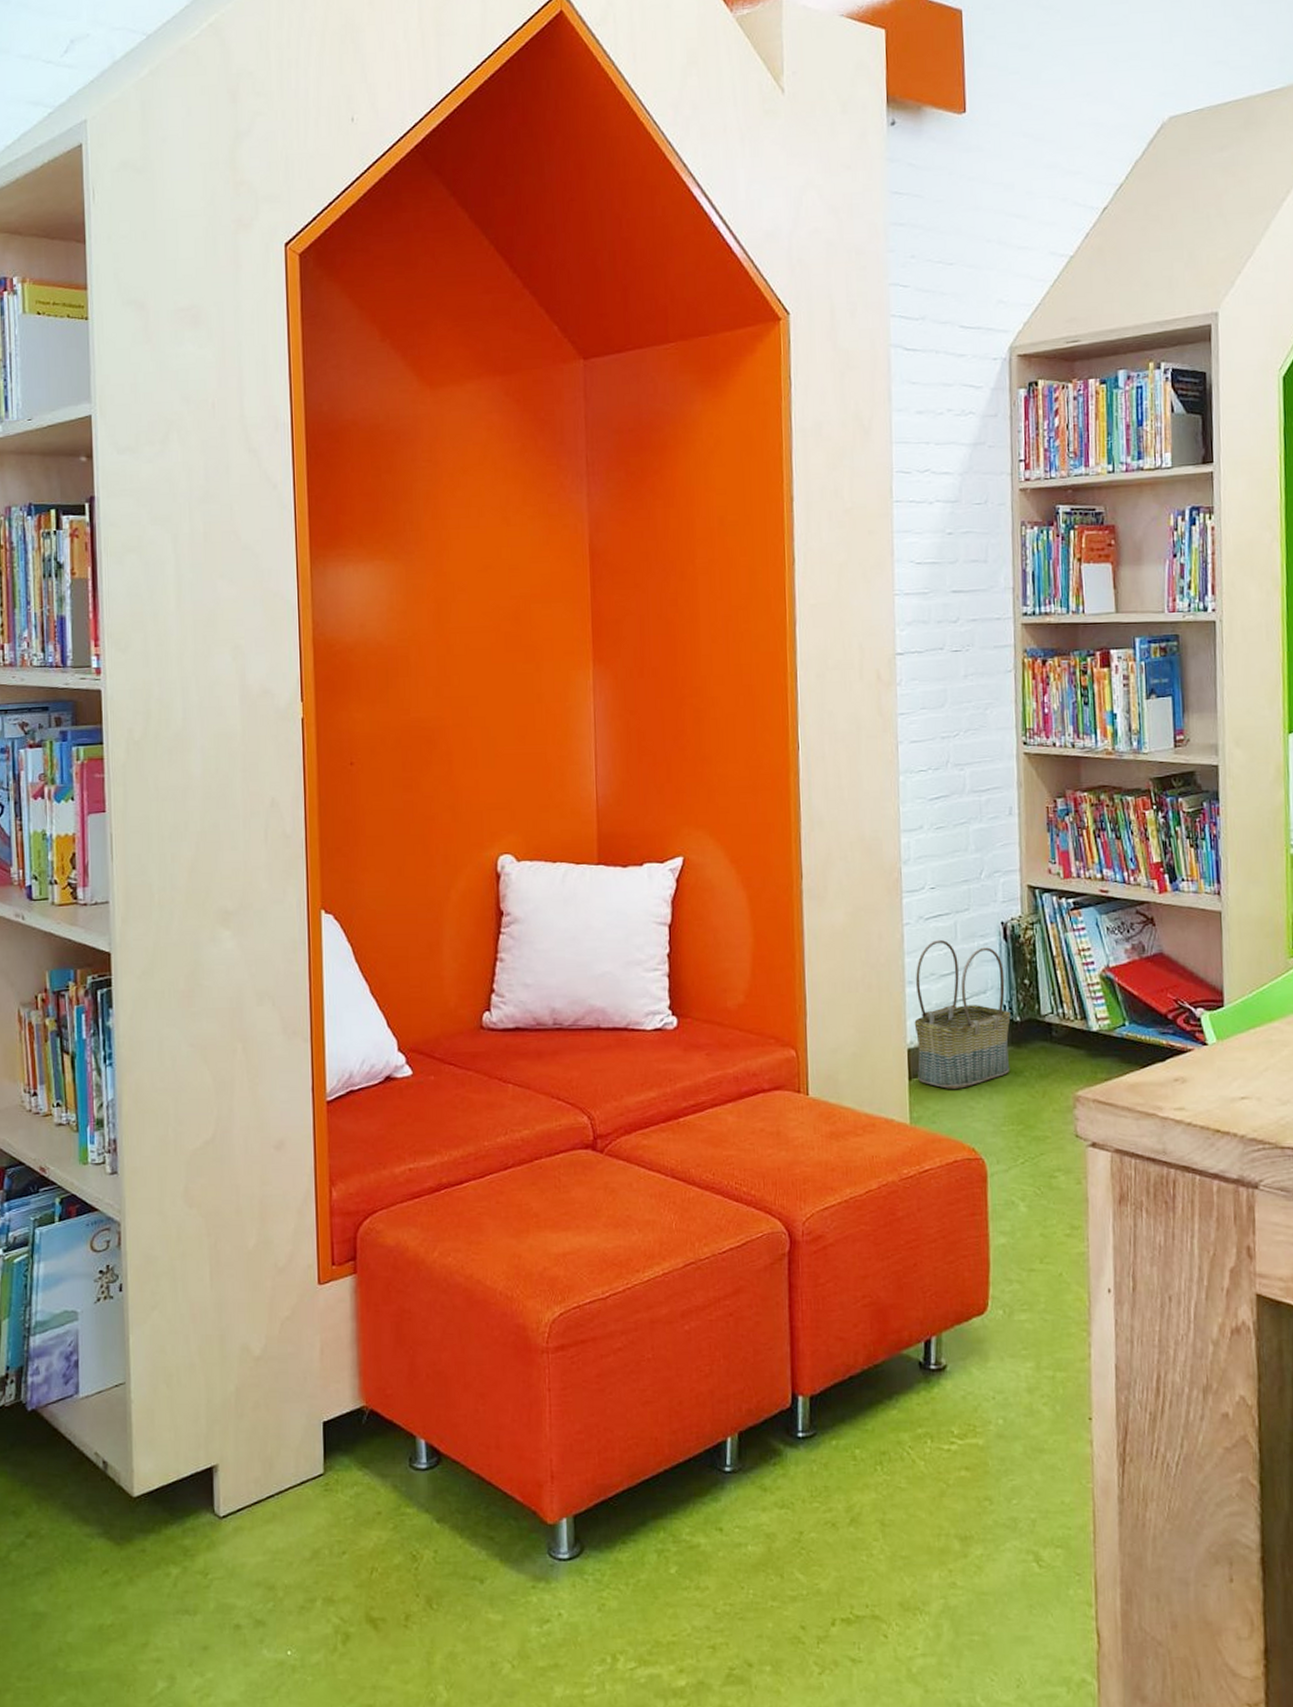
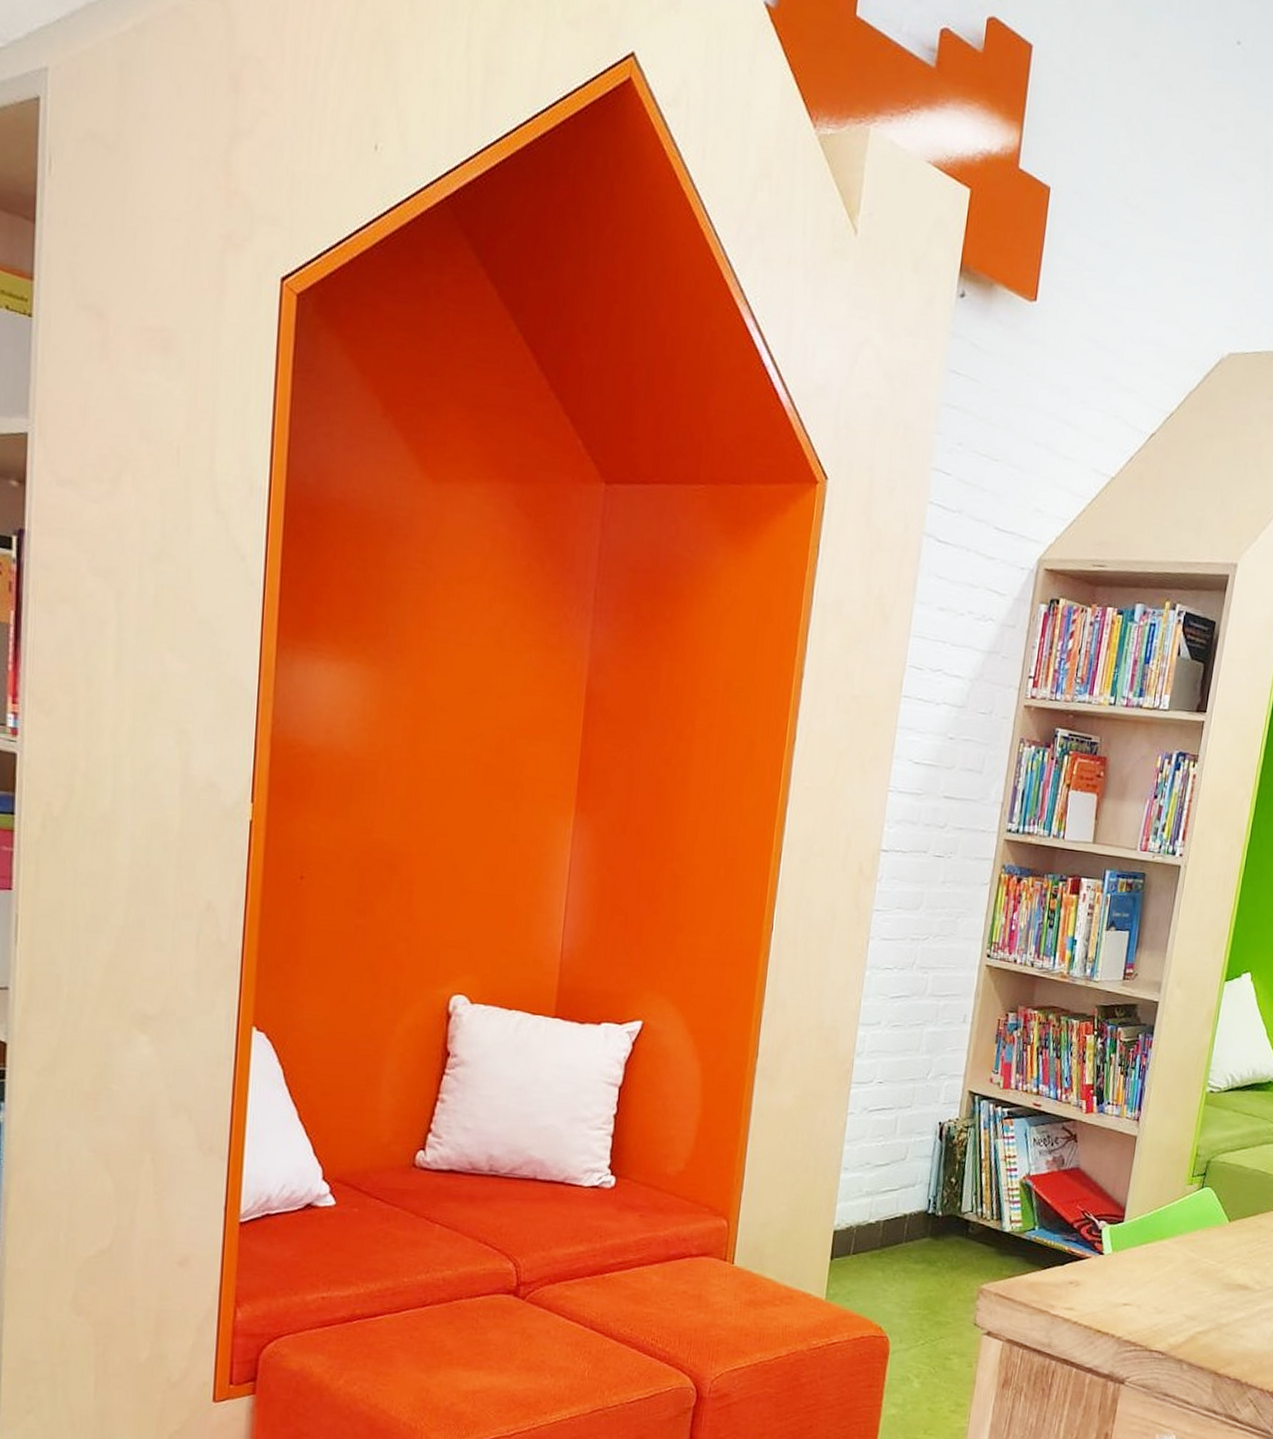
basket: present [914,939,1011,1089] -> none [839,1131,935,1272]

